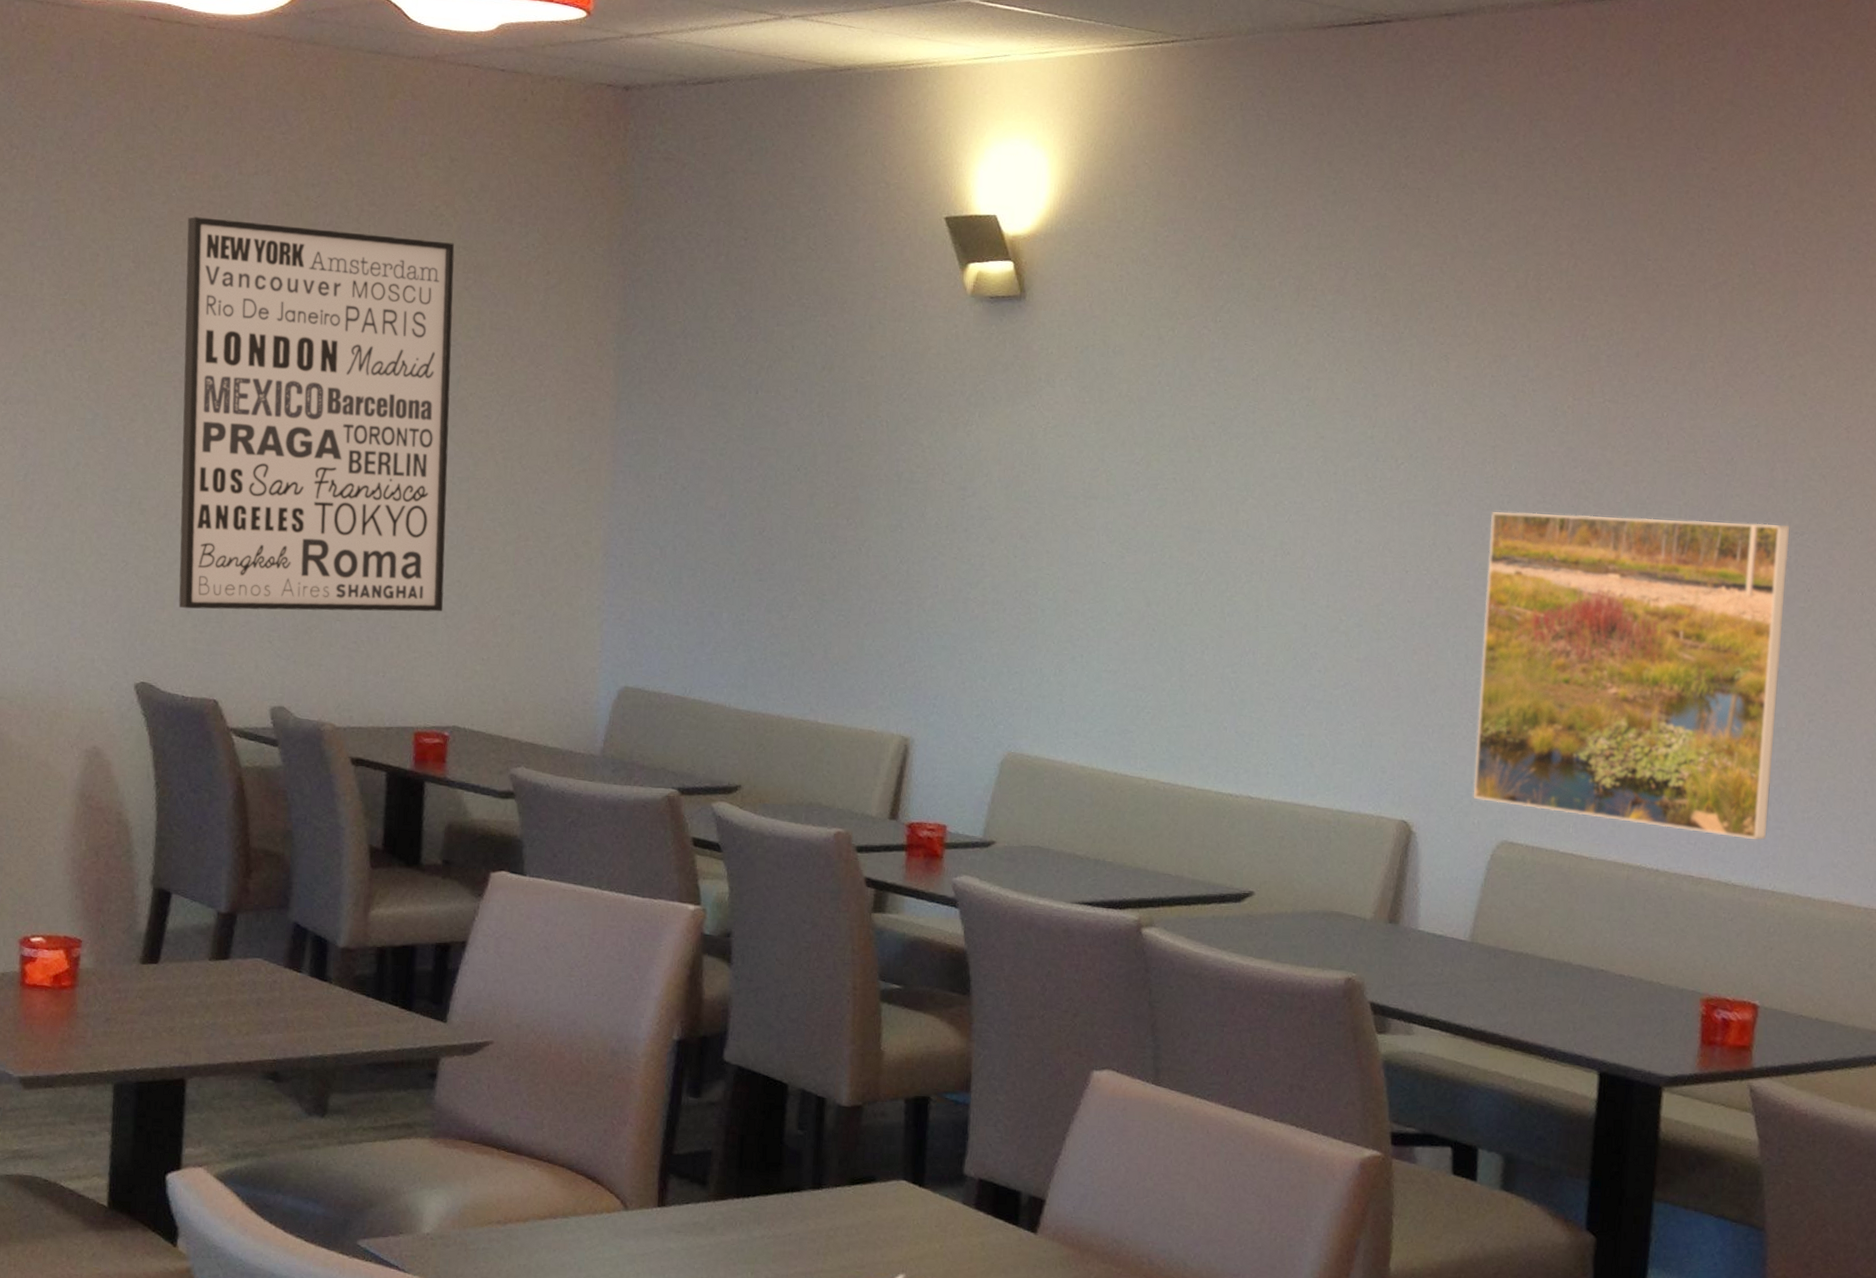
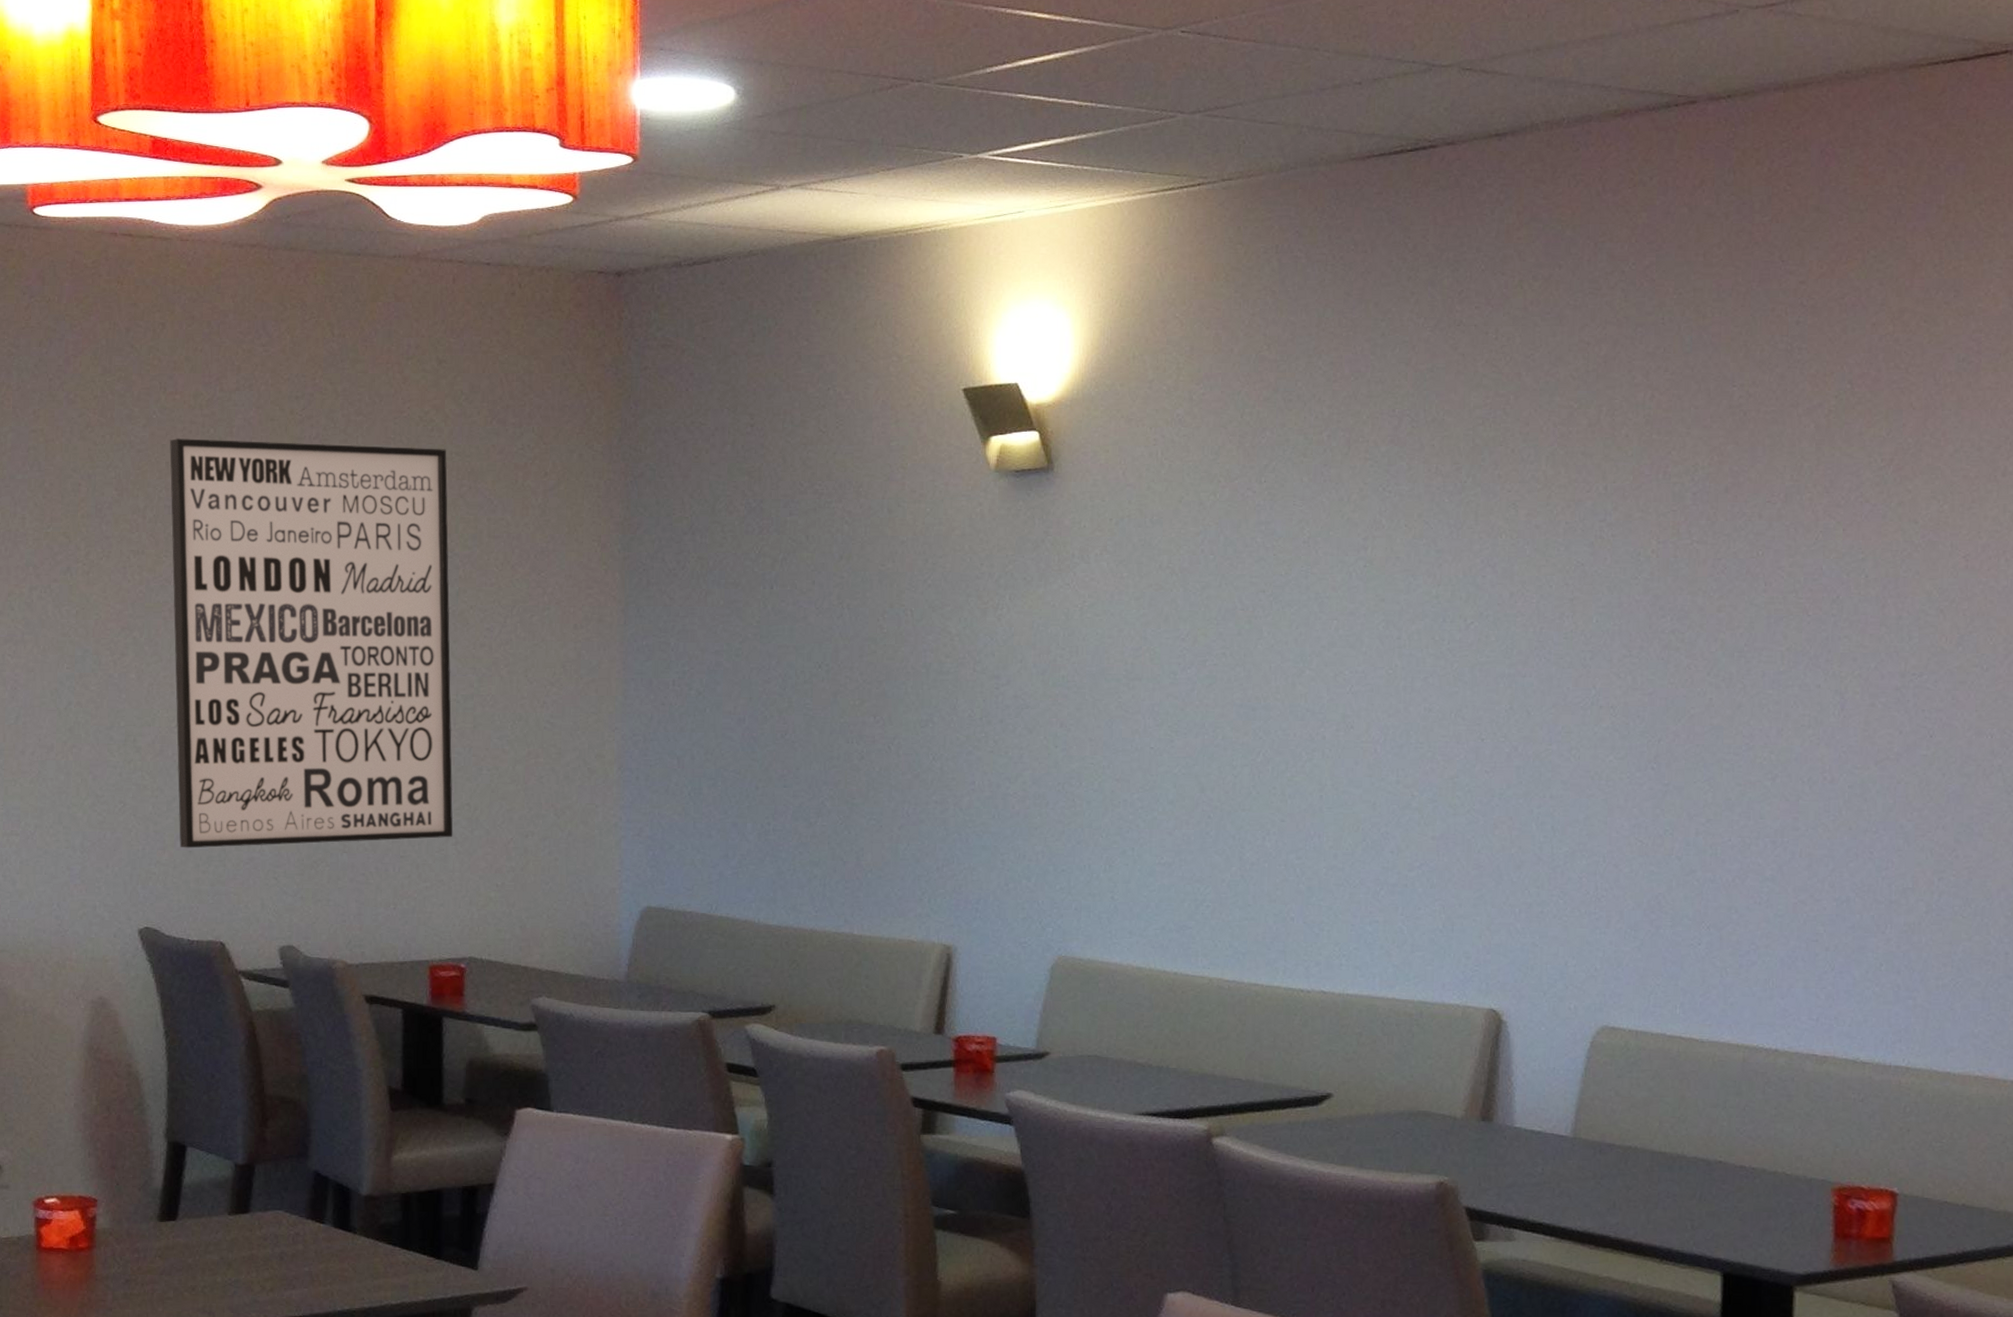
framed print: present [1473,511,1789,841] -> none [1567,666,1907,1013]

